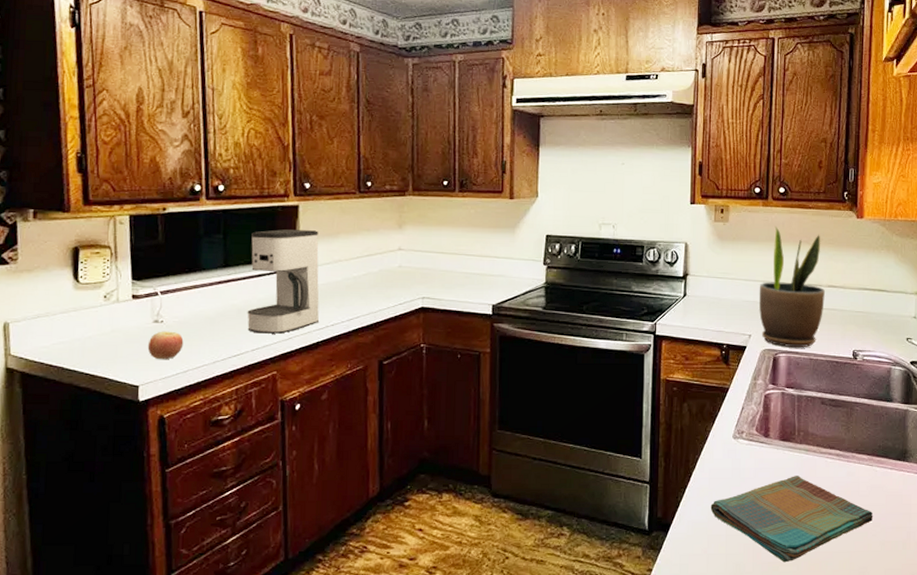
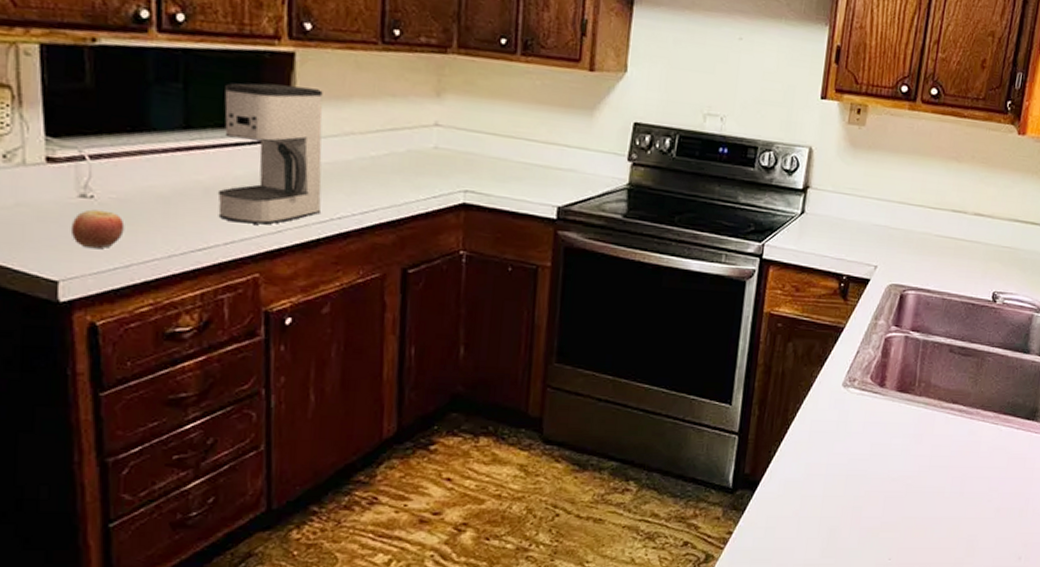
dish towel: present [710,476,873,563] -> none [808,432,991,528]
potted plant: present [759,227,825,348] -> none [889,136,973,285]

